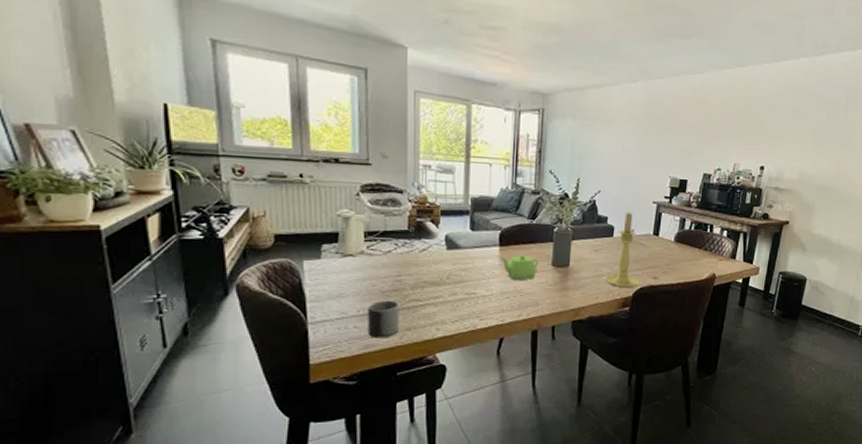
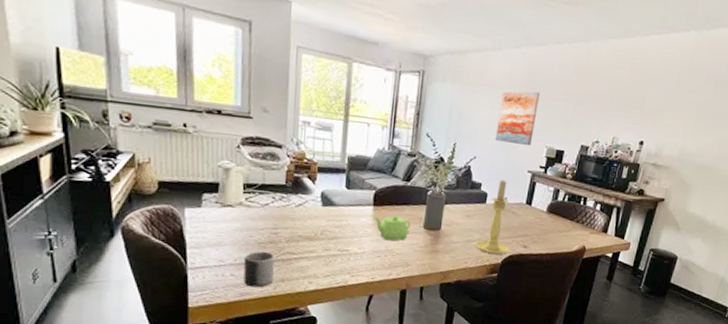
wall art: none [618,123,659,177] -> present [495,91,540,146]

